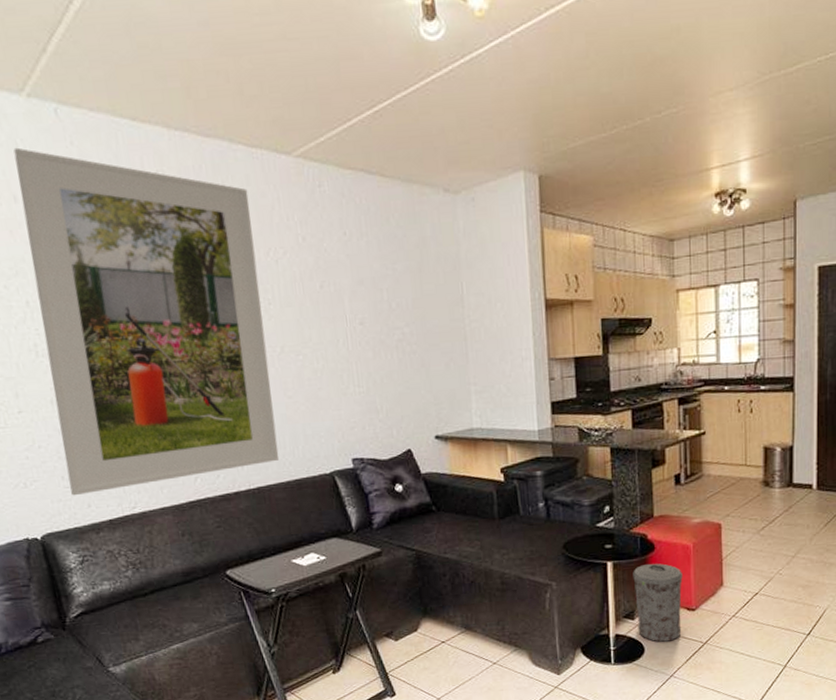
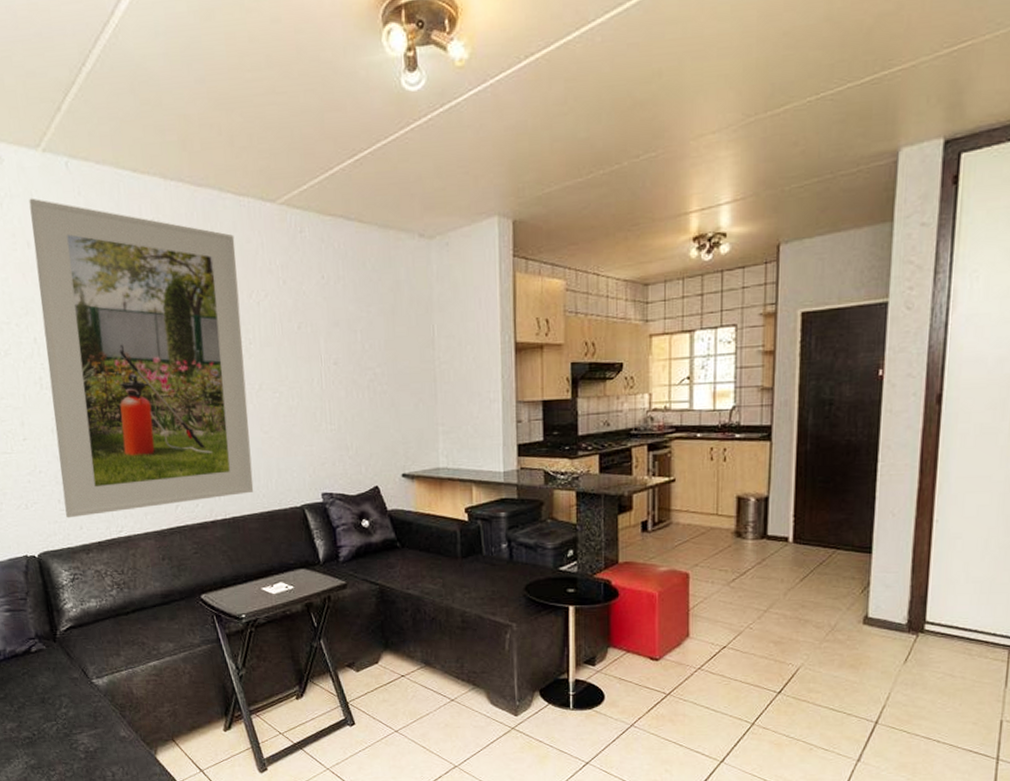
trash can: present [633,563,683,642] -> none [595,611,647,690]

